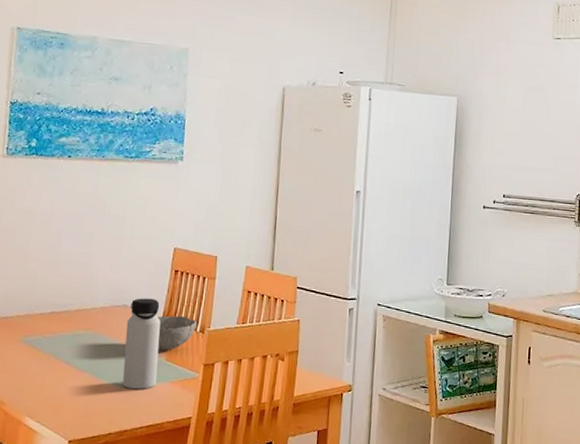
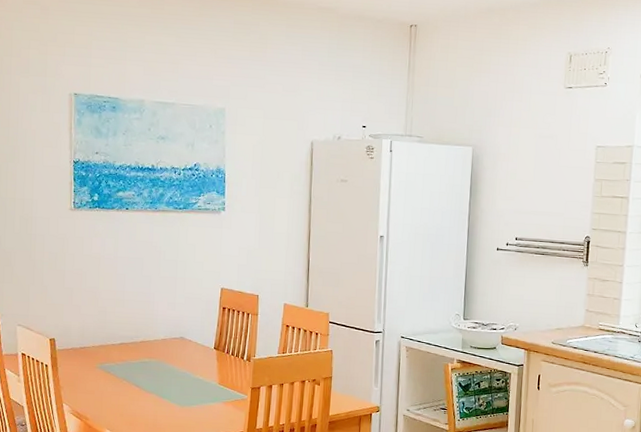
water bottle: present [122,298,161,389] -> none [183,331,213,408]
bowl: present [157,315,197,350] -> none [210,346,244,376]

